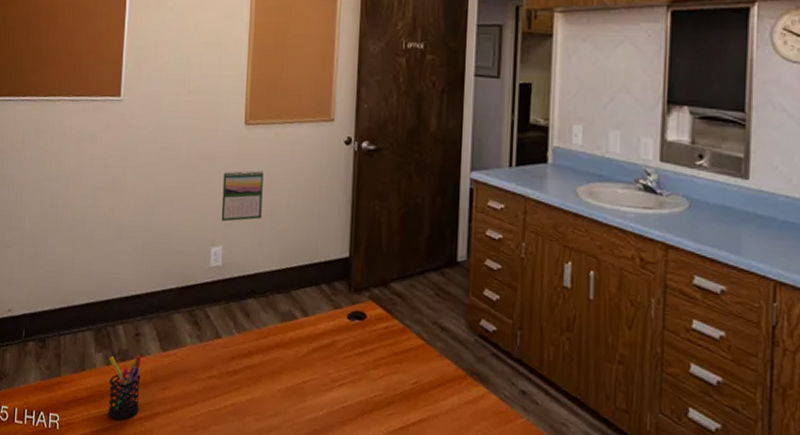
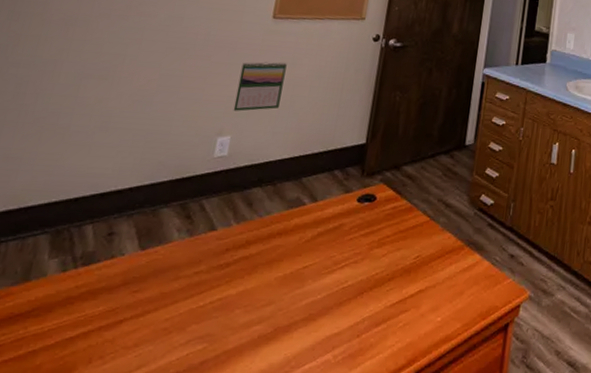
pen holder: present [108,354,142,420] -> none [54,256,113,333]

